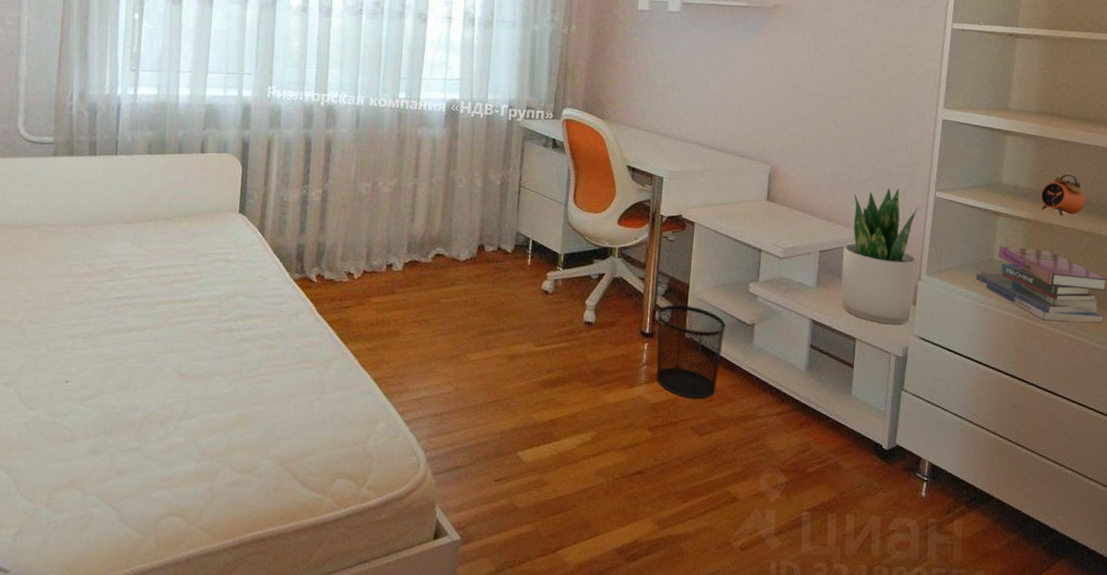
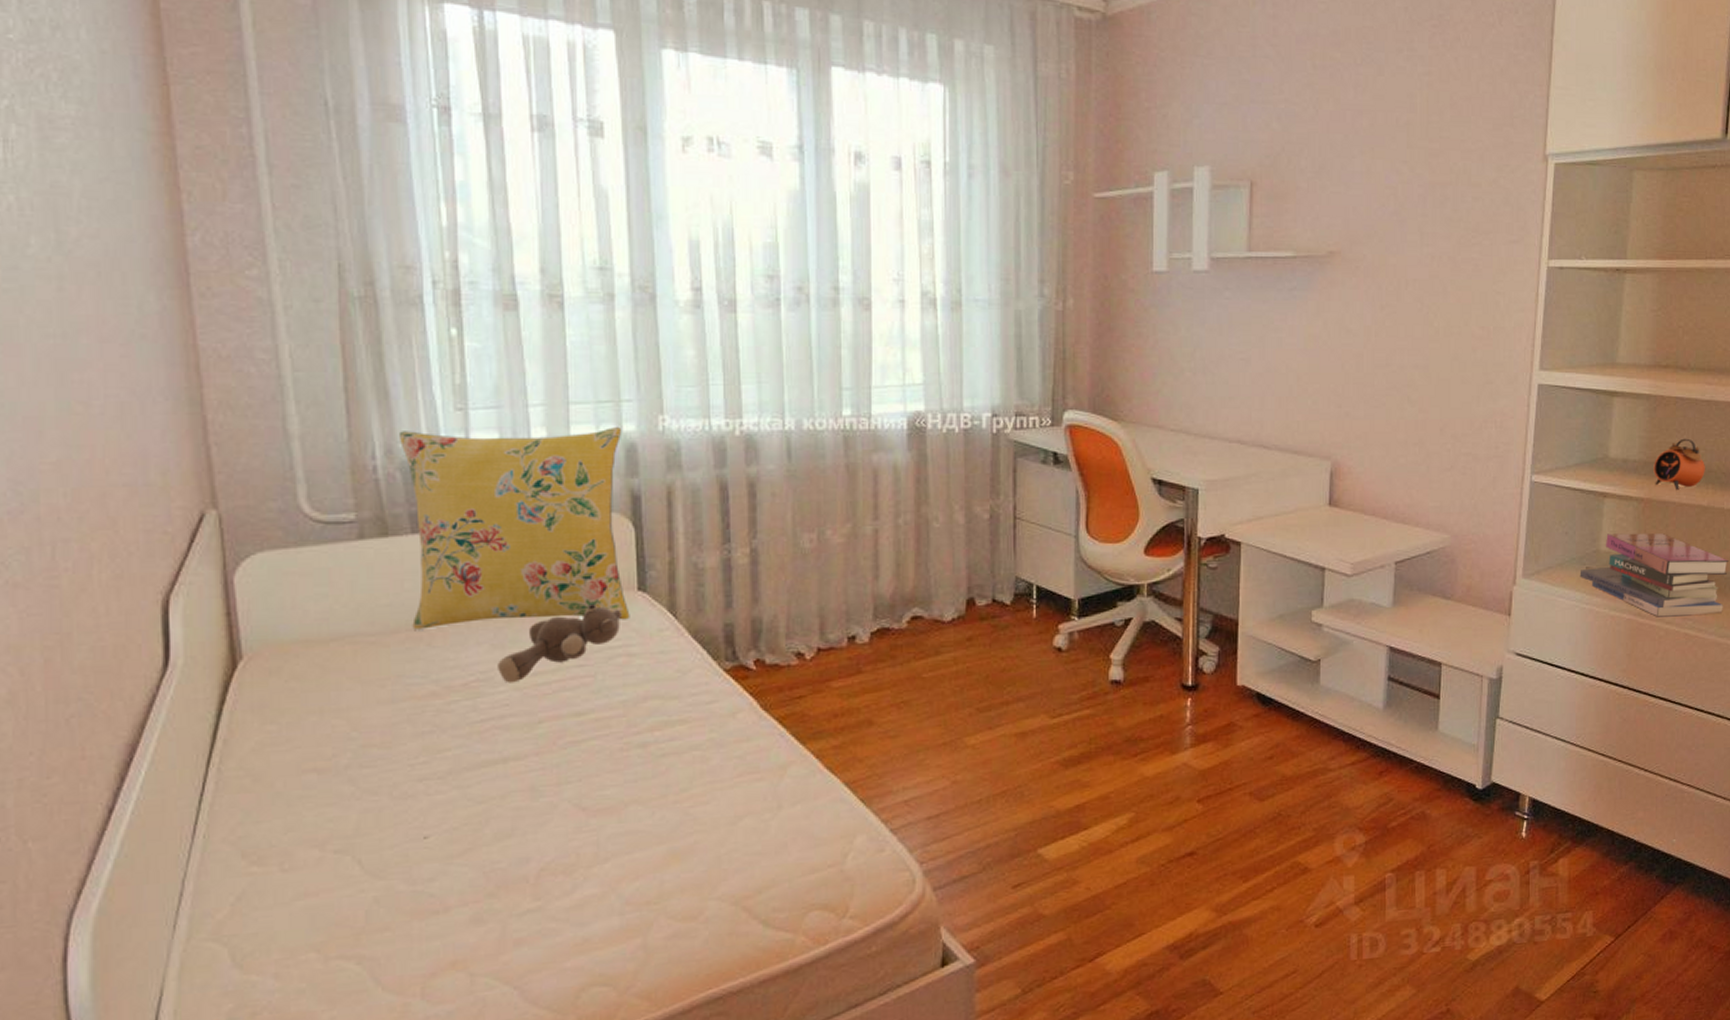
pillow: none [80,82,241,234] -> present [400,427,630,630]
stuffed bear: none [134,219,227,273] -> present [498,603,623,684]
waste bin: present [656,304,726,399] -> none [1201,646,1285,759]
planter: present [841,188,918,325] -> none [1423,475,1511,643]

